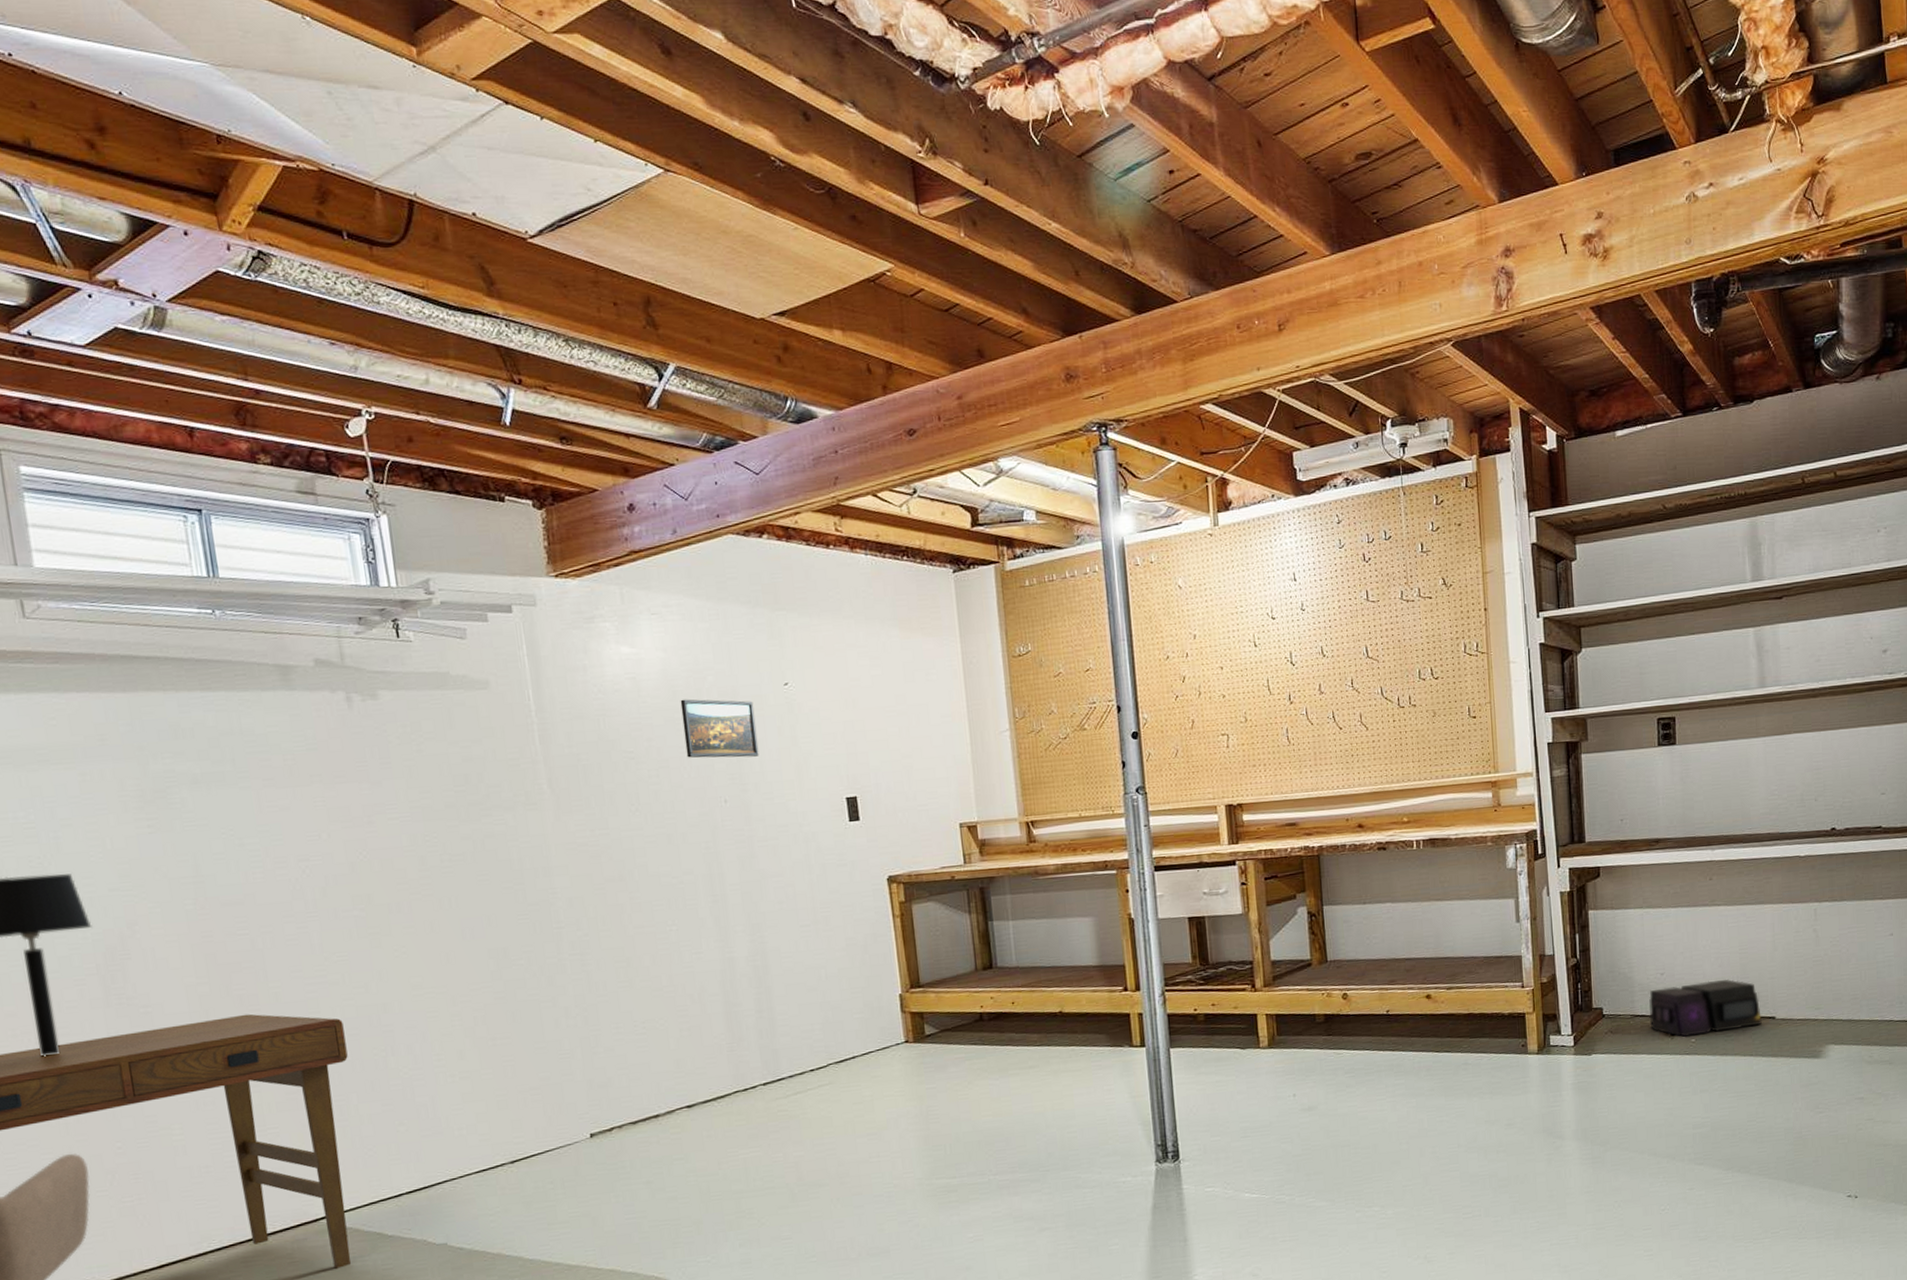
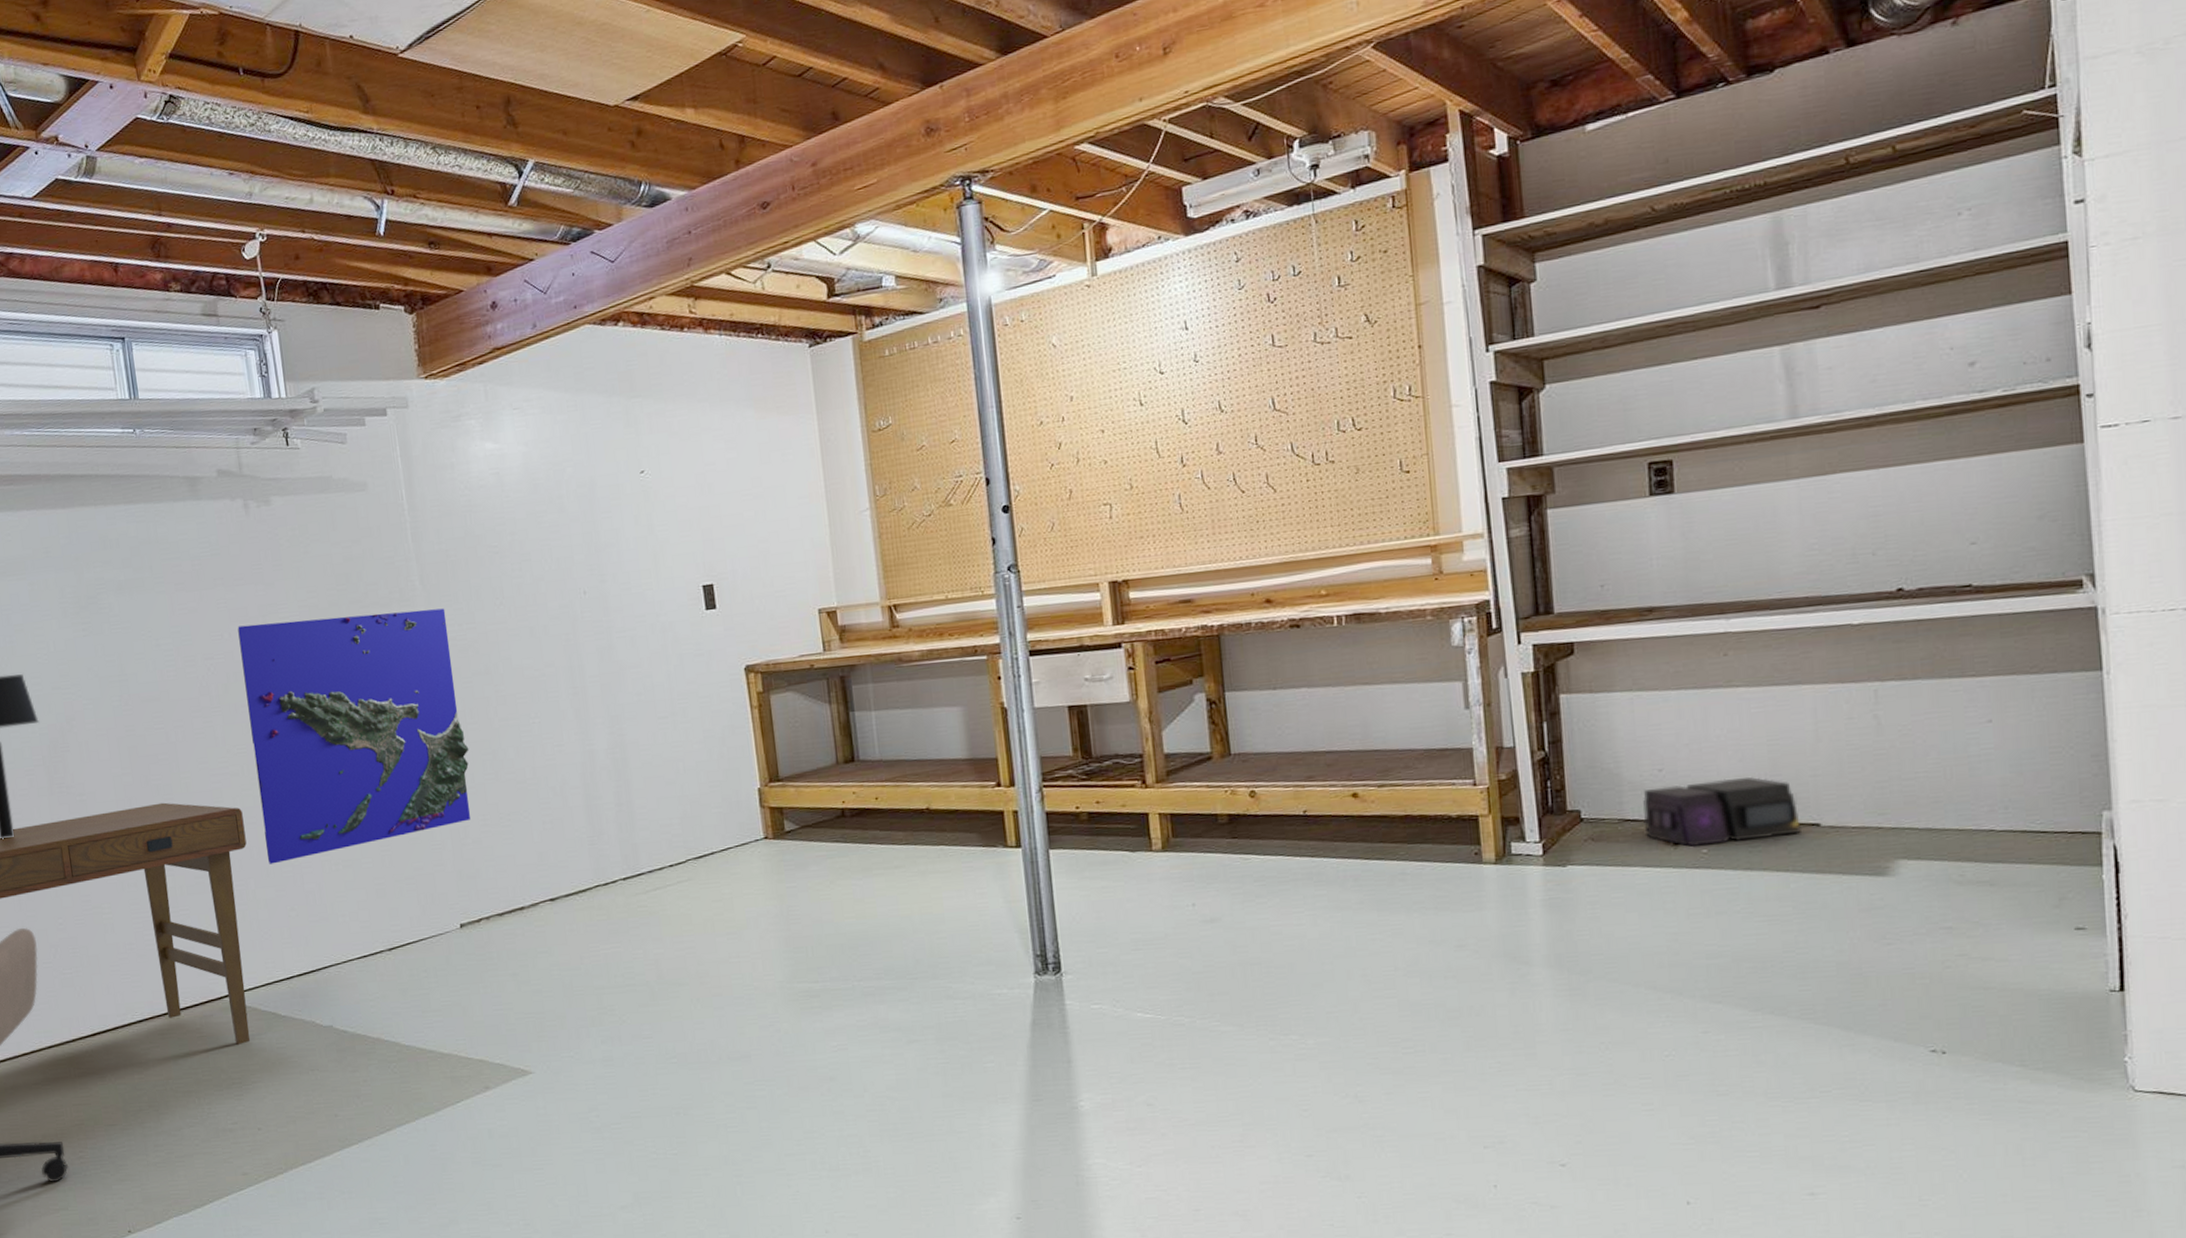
terrain map: none [338,813,602,1078] -> present [237,608,470,864]
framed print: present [680,699,760,758] -> none [541,490,617,551]

